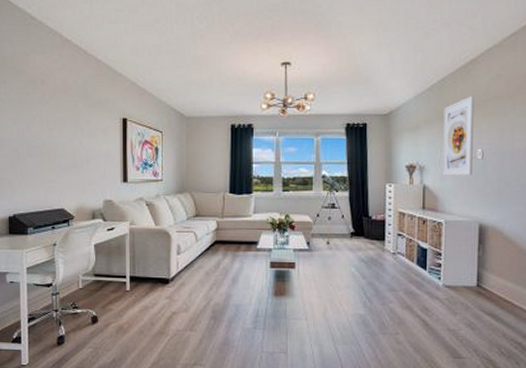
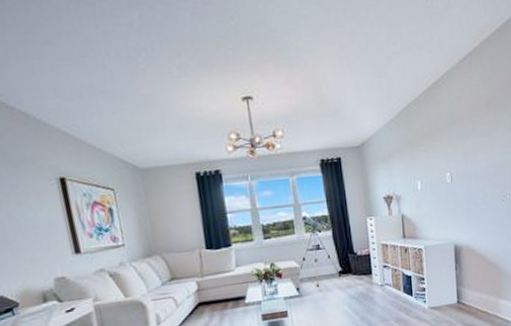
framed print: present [442,96,474,176] -> none [412,120,444,203]

